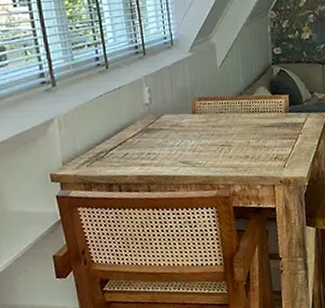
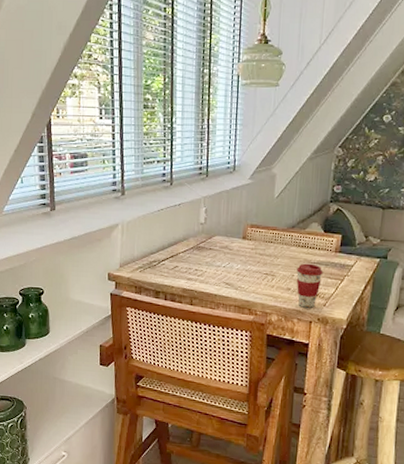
coffee cup: none [251,127,278,173] -> present [296,263,323,308]

